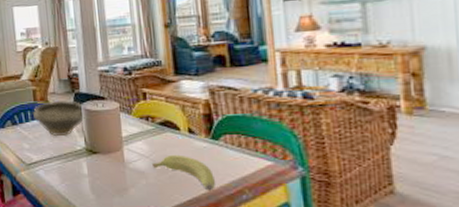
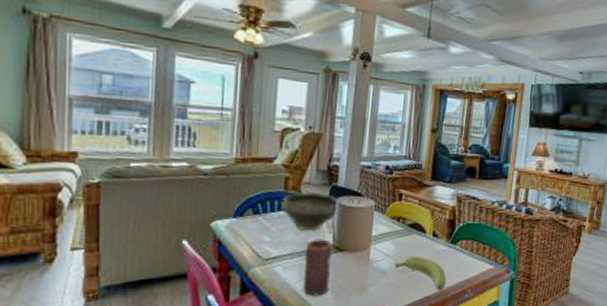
candle: none [61,143,90,197] -> present [303,239,332,296]

